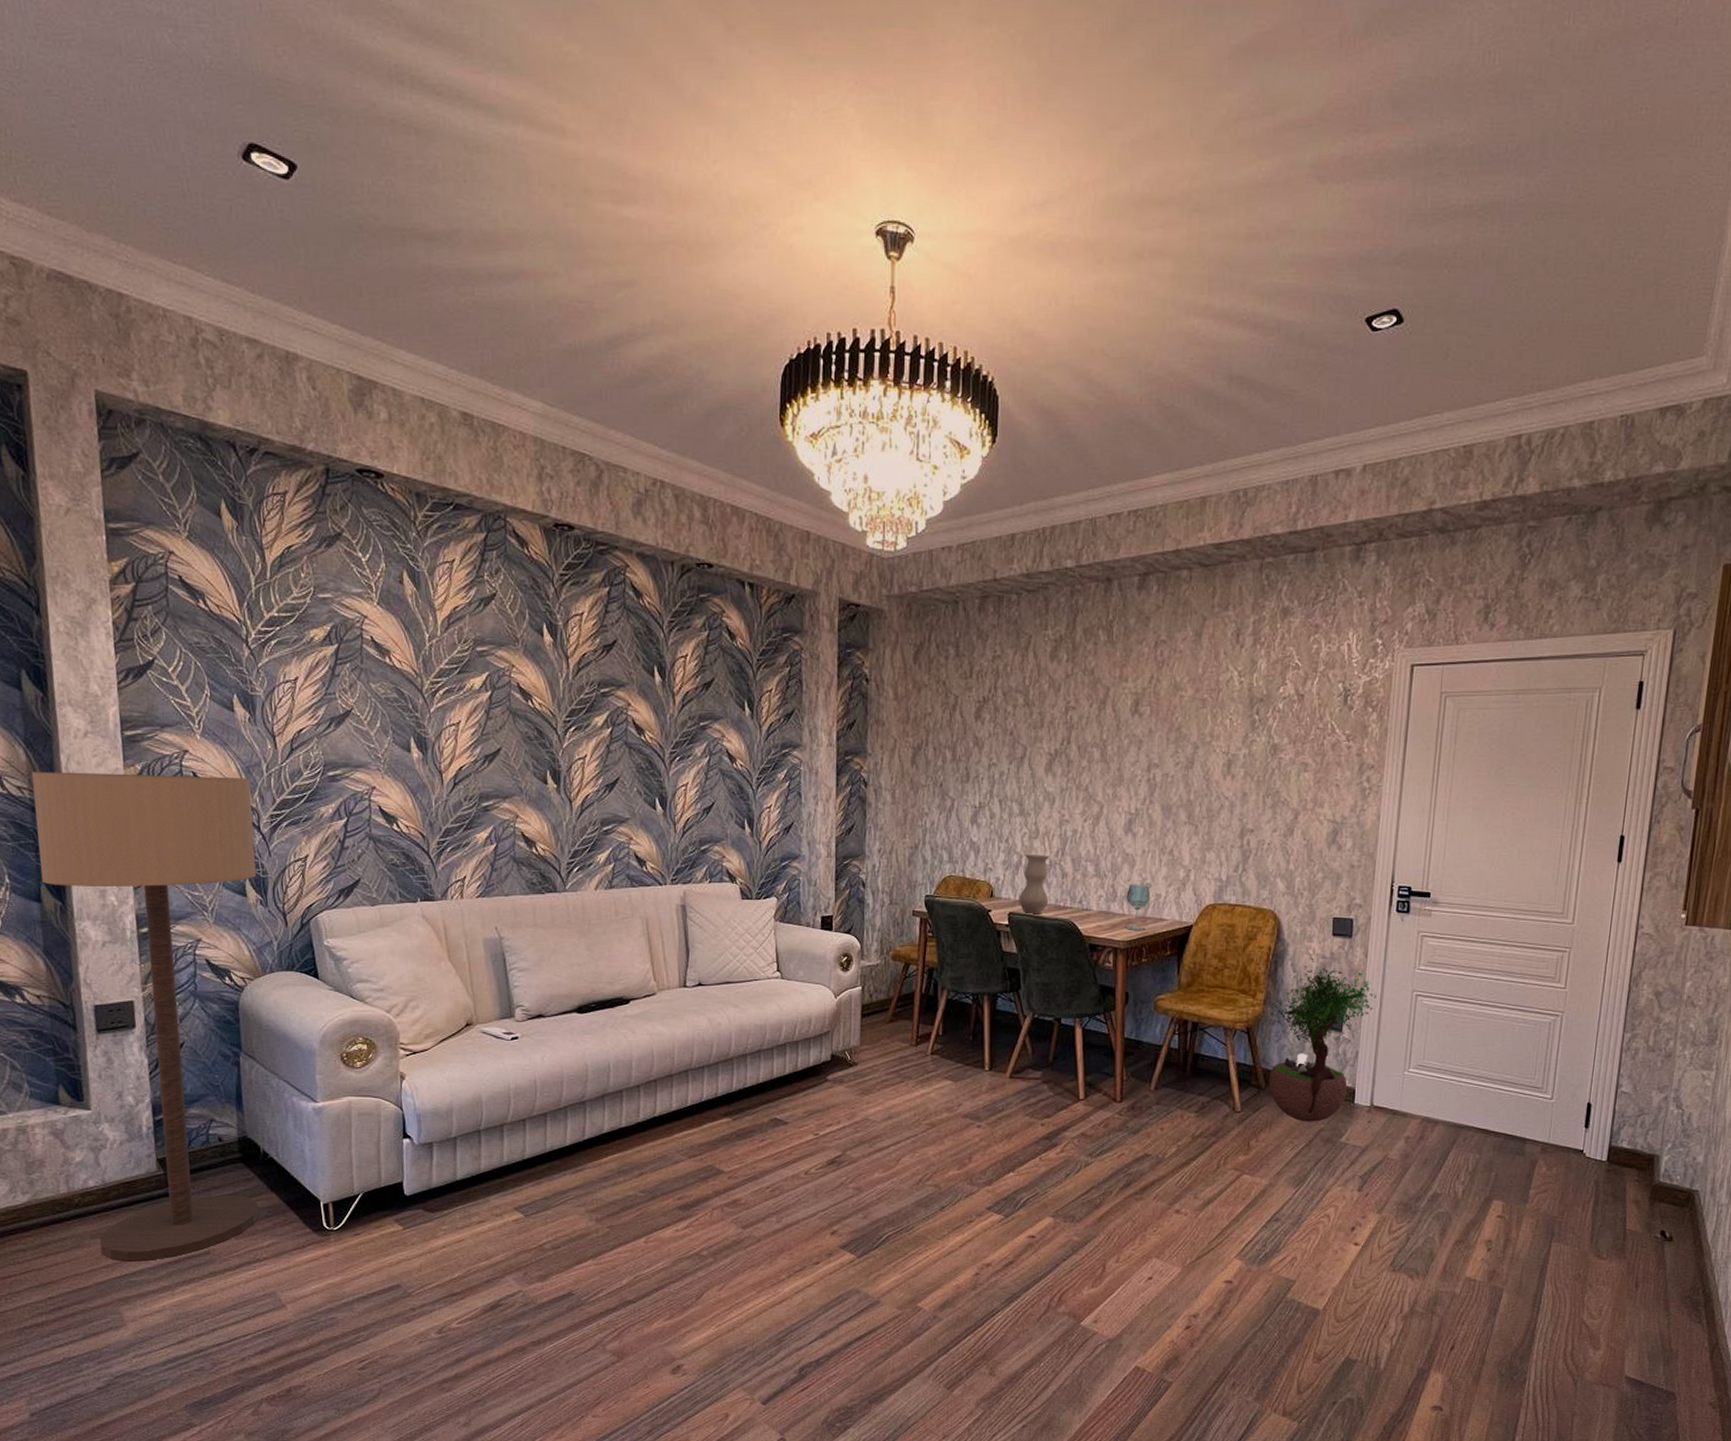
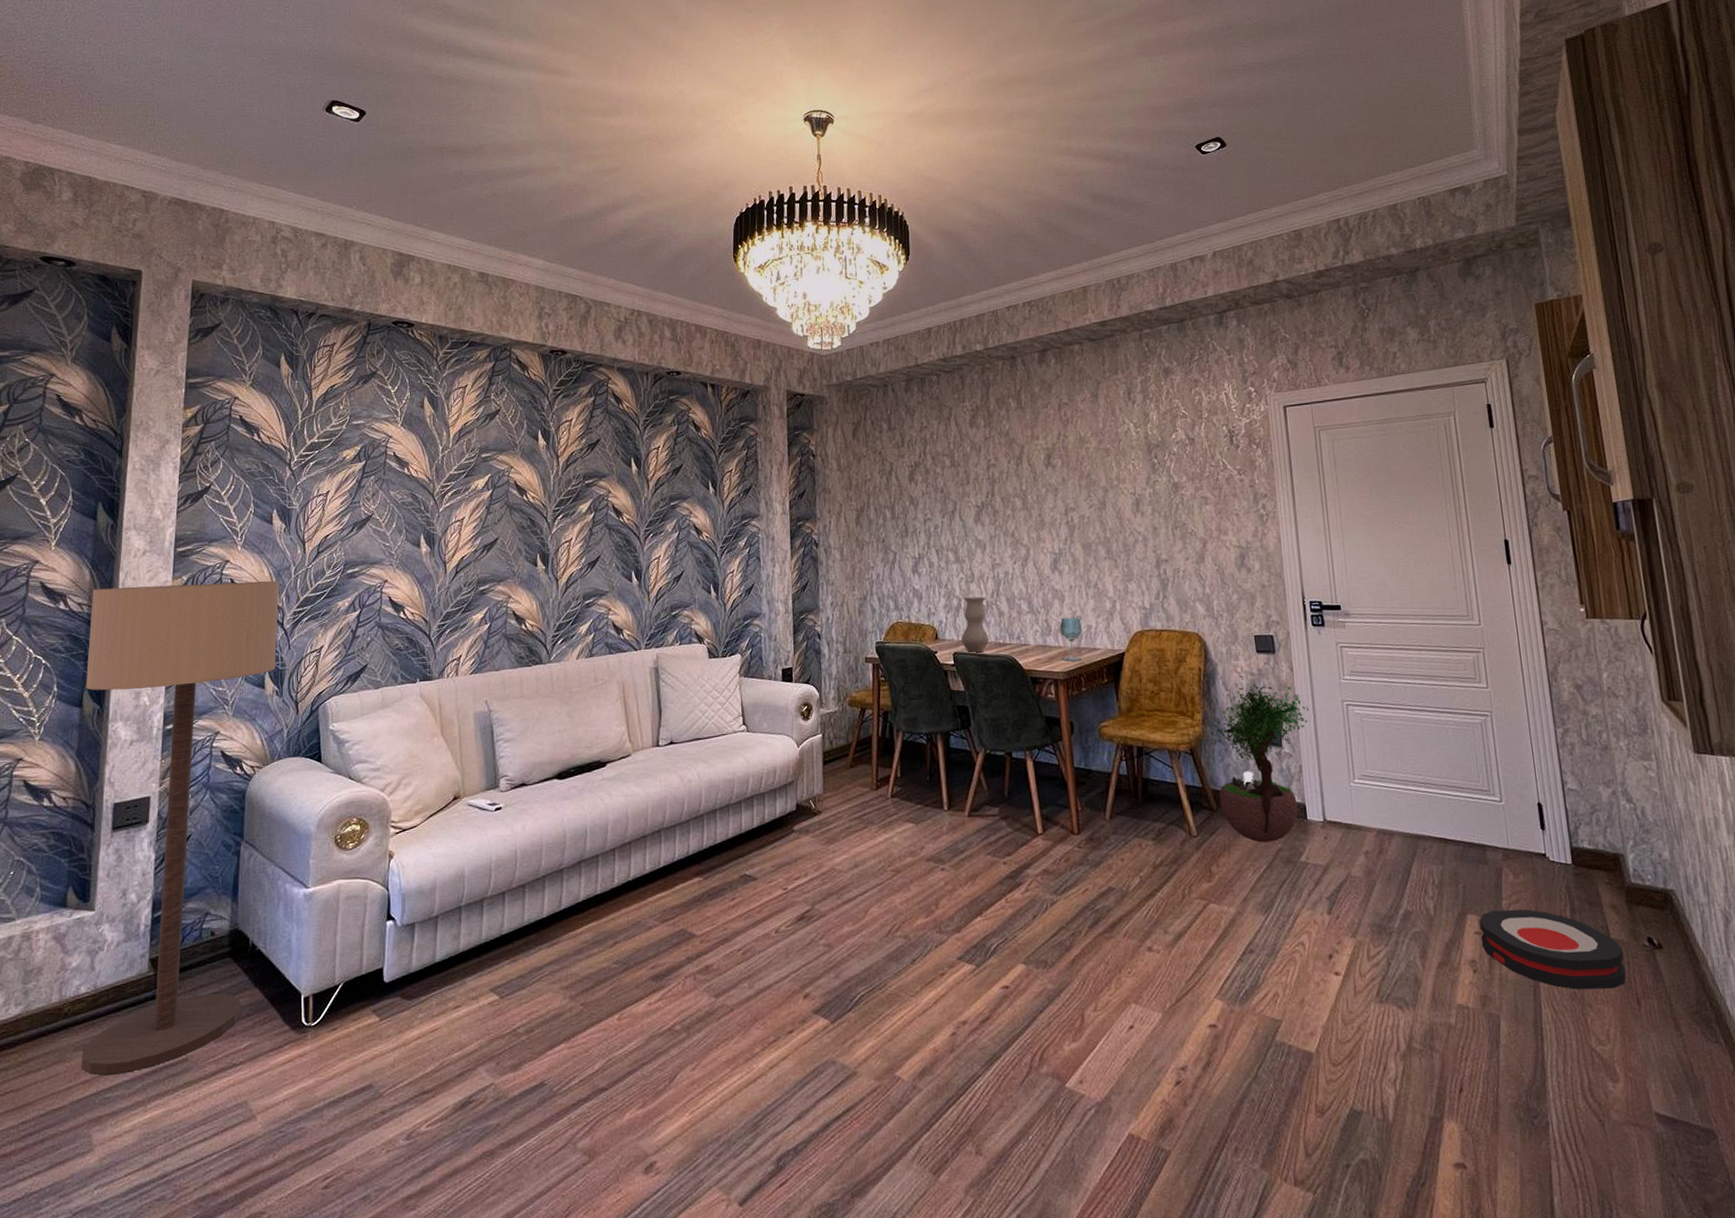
robot vacuum: none [1501,1198,1634,1272] -> present [1479,909,1626,991]

